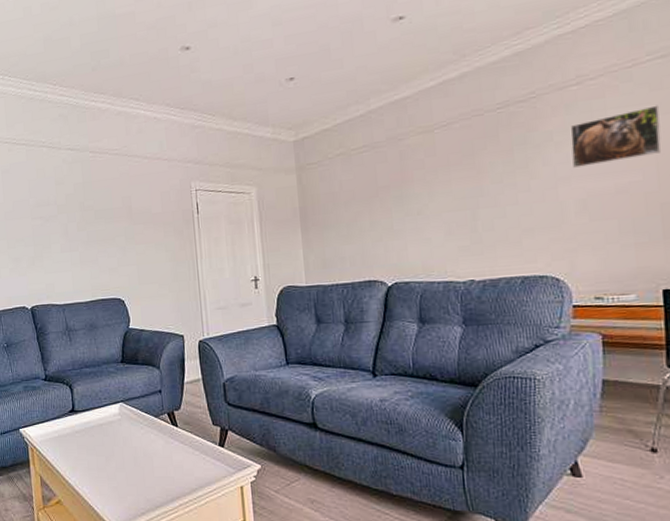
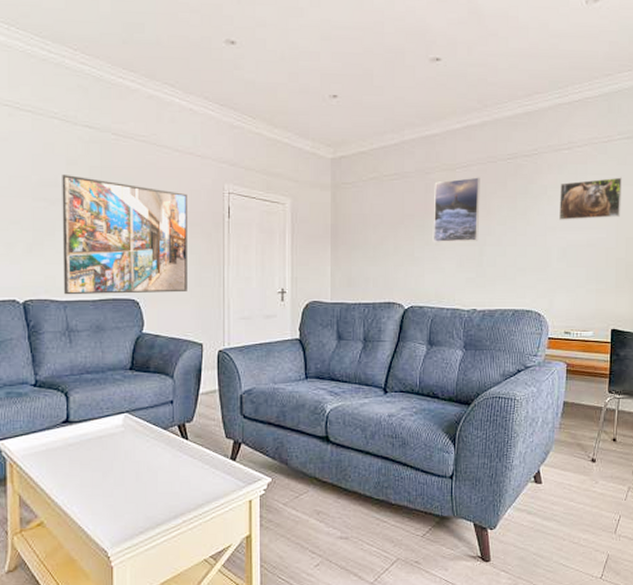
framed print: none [53,193,166,299] -> present [62,175,187,295]
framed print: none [410,134,470,212] -> present [432,177,480,242]

